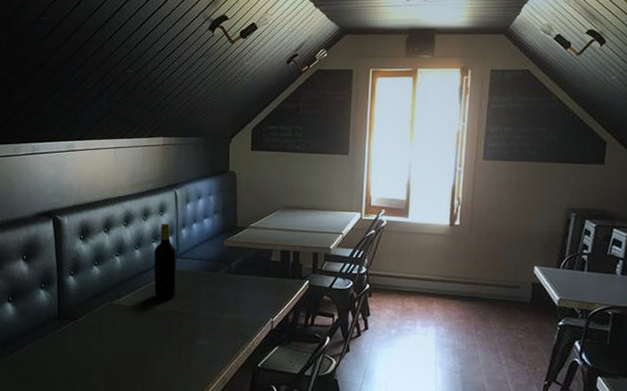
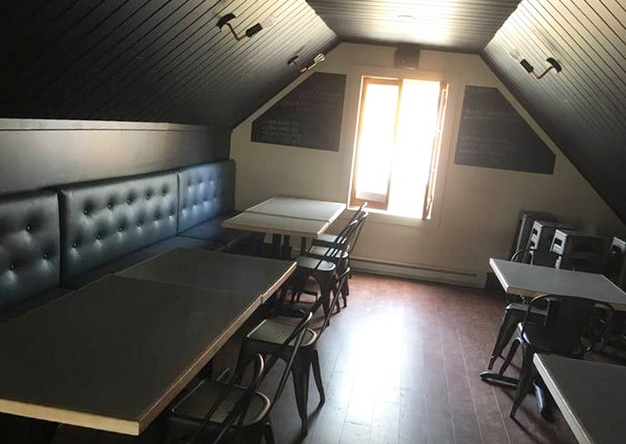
bottle: present [154,223,177,299] -> none [154,203,177,273]

